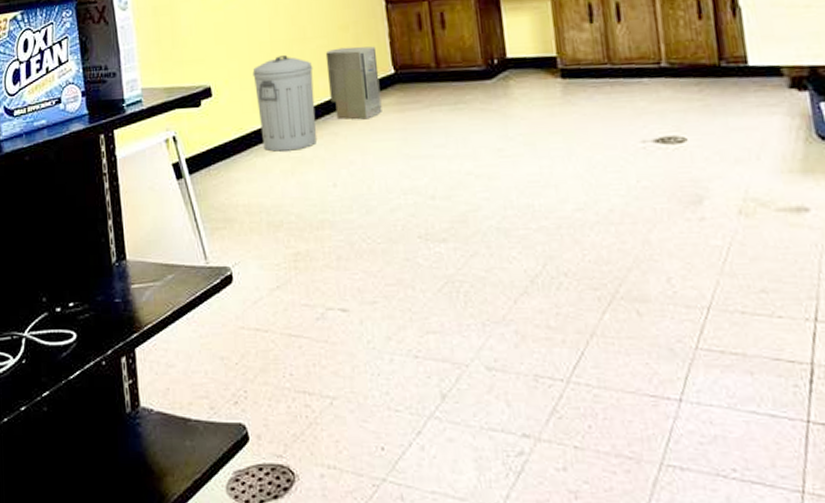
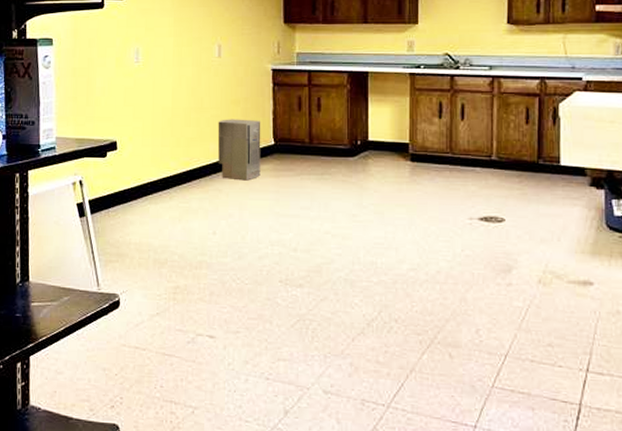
trash can: present [252,55,316,152] -> none [154,121,206,201]

